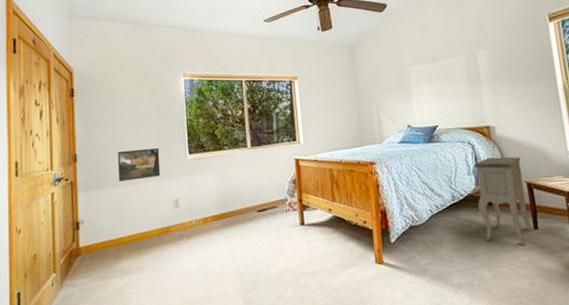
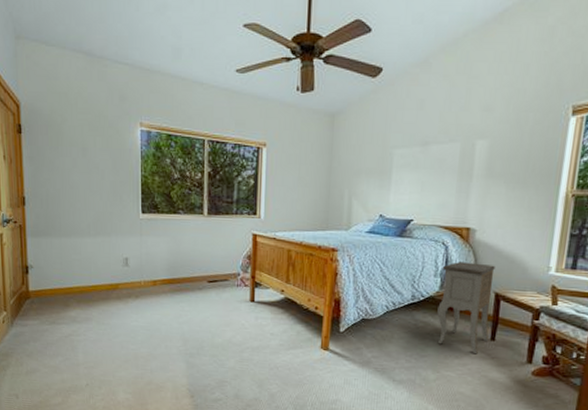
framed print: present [117,147,161,182] -> none [67,200,111,233]

